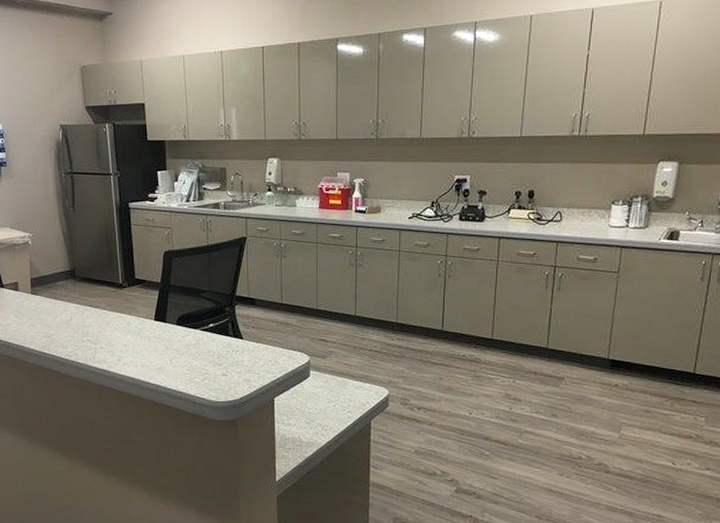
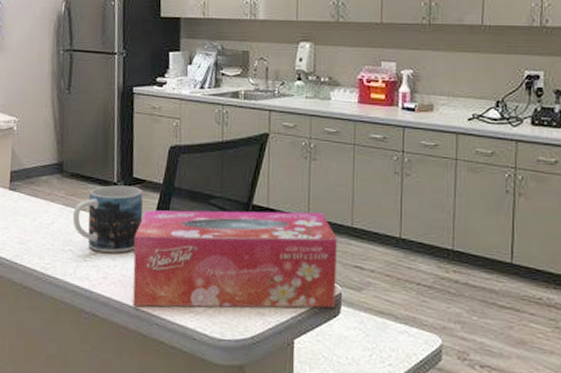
mug: none [87,286,146,340] -> present [72,185,143,253]
tissue box: none [140,299,306,380] -> present [133,210,337,308]

